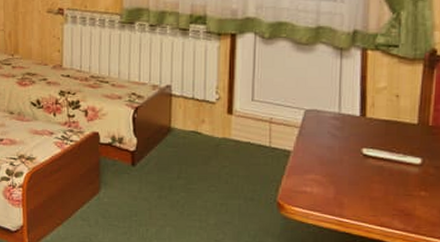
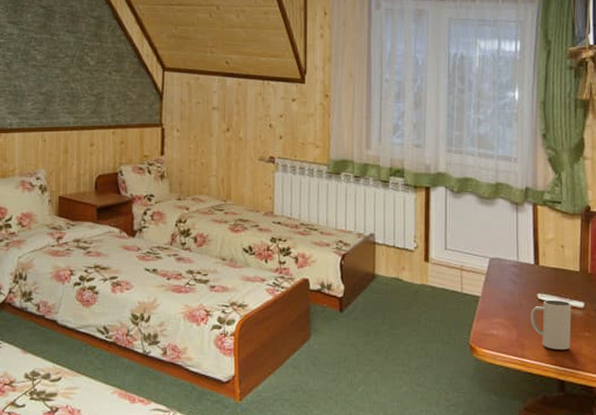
mug: none [352,155,405,209] -> present [531,299,572,349]

